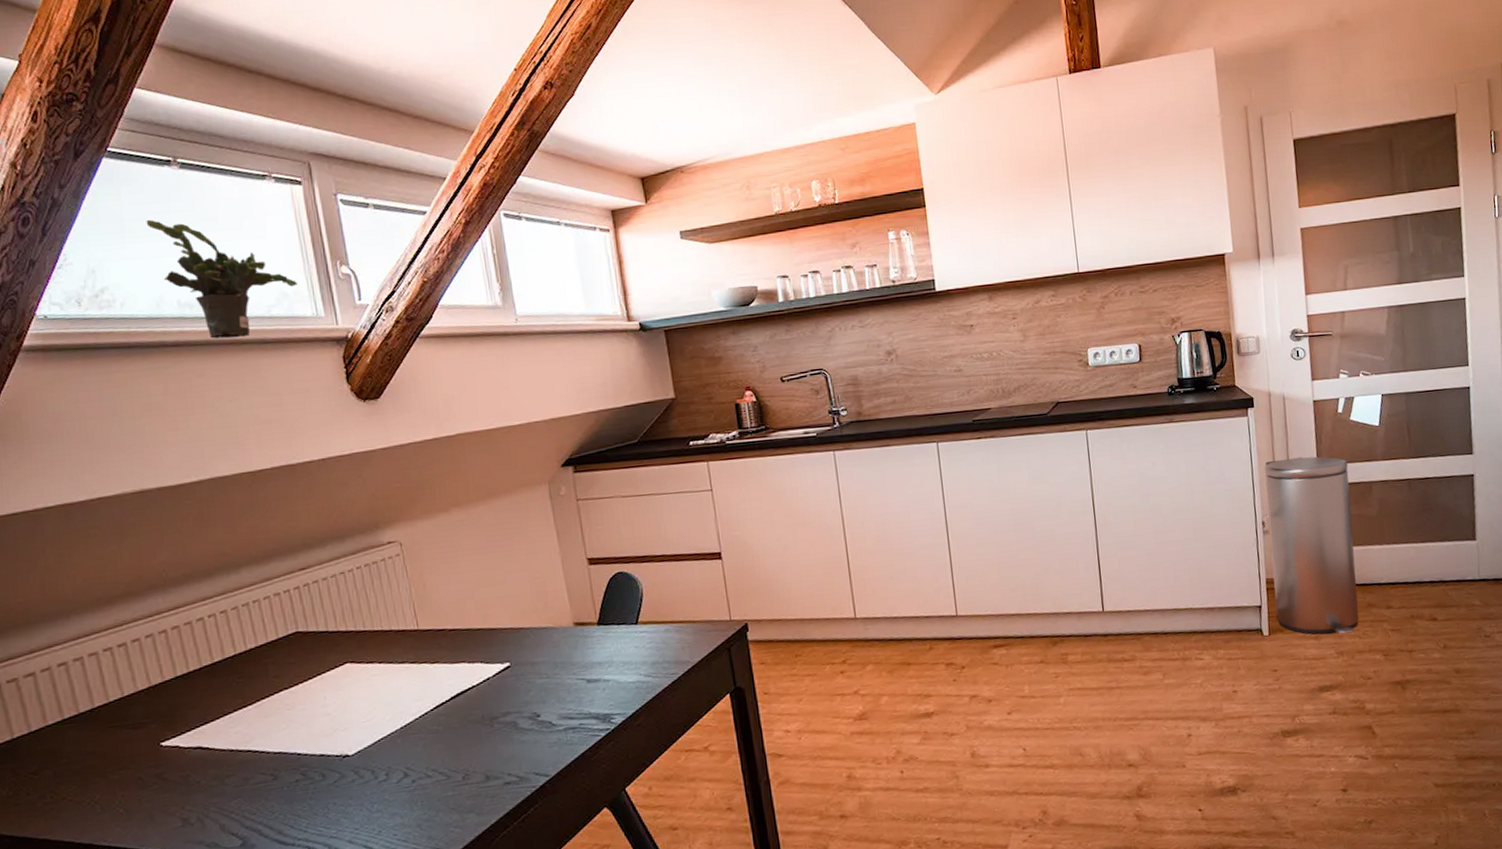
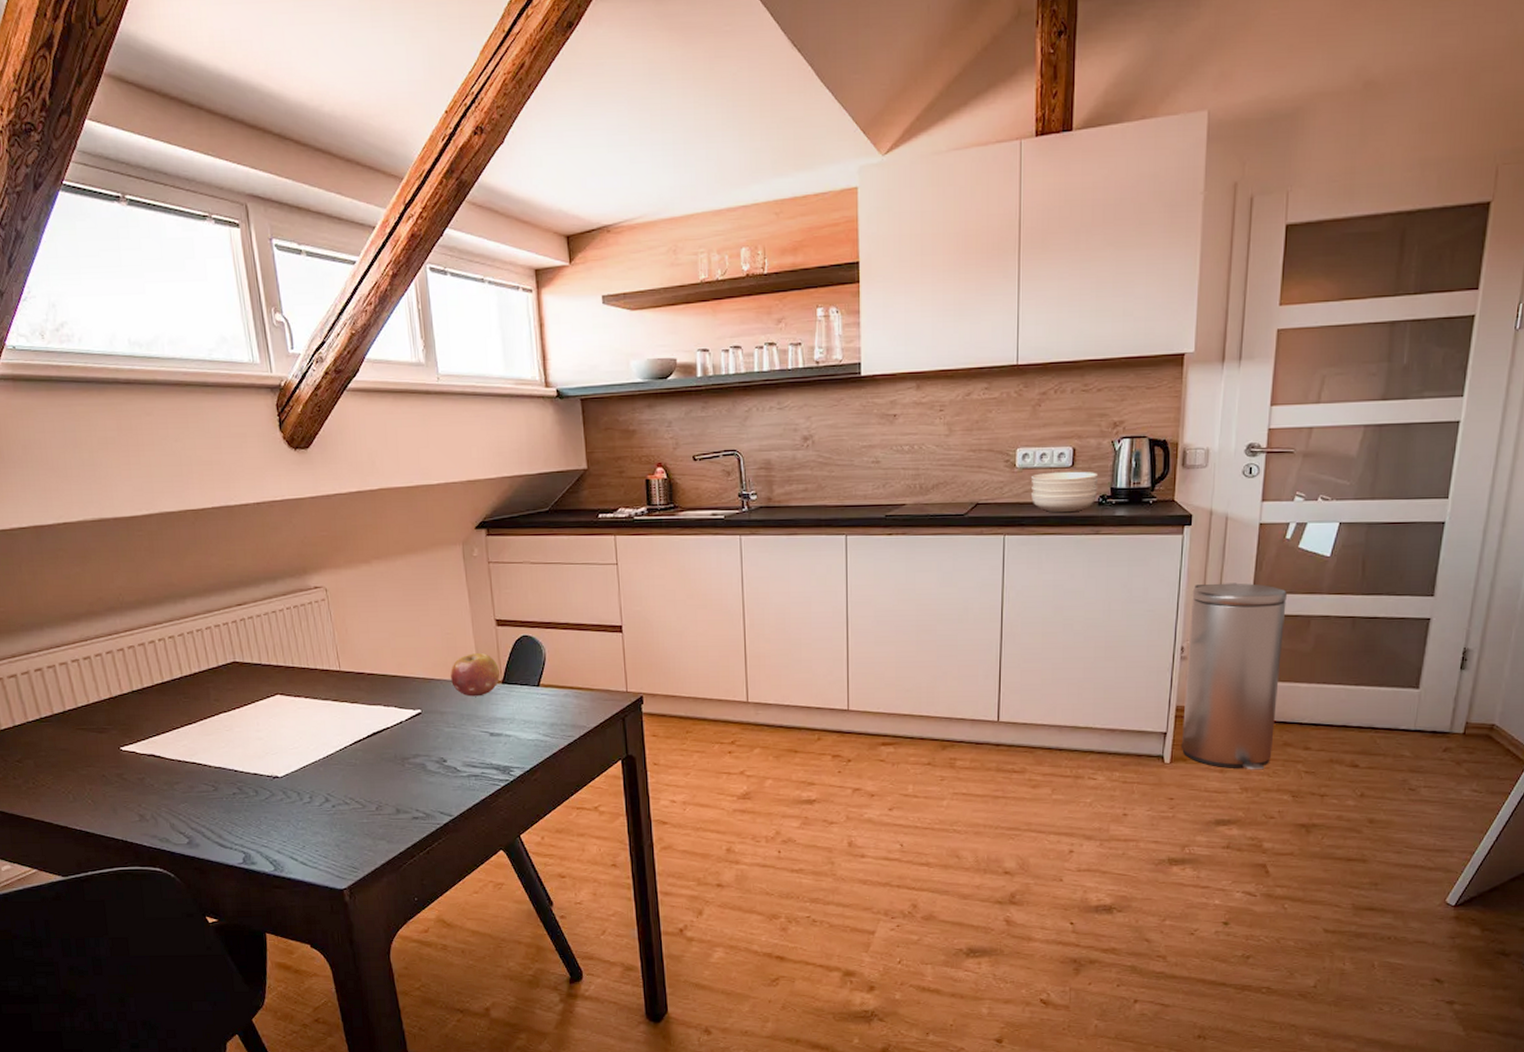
potted plant: present [146,219,297,339] -> none [99,256,235,380]
fruit: none [541,595,595,643] -> present [451,653,501,697]
bowl: none [1103,365,1166,406] -> present [1030,471,1099,513]

